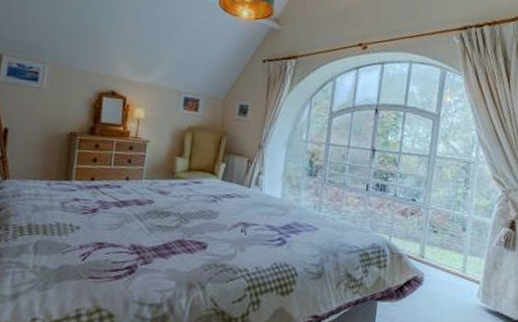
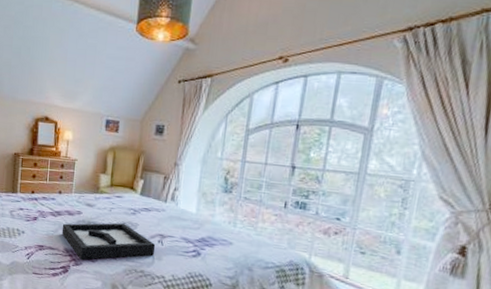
decorative tray: none [127,212,239,257] -> present [61,223,156,260]

